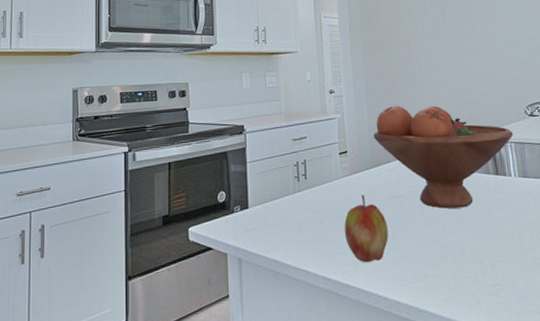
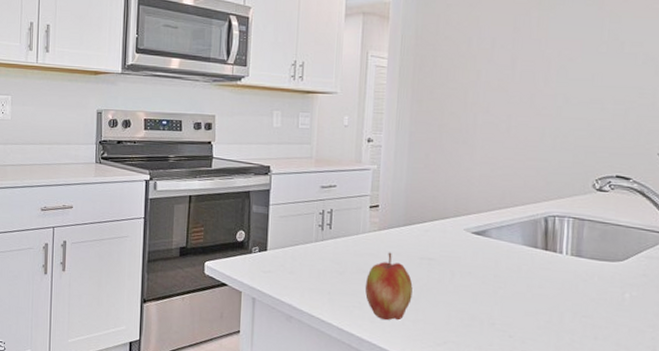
fruit bowl: present [373,105,514,209] -> none [410,163,574,280]

